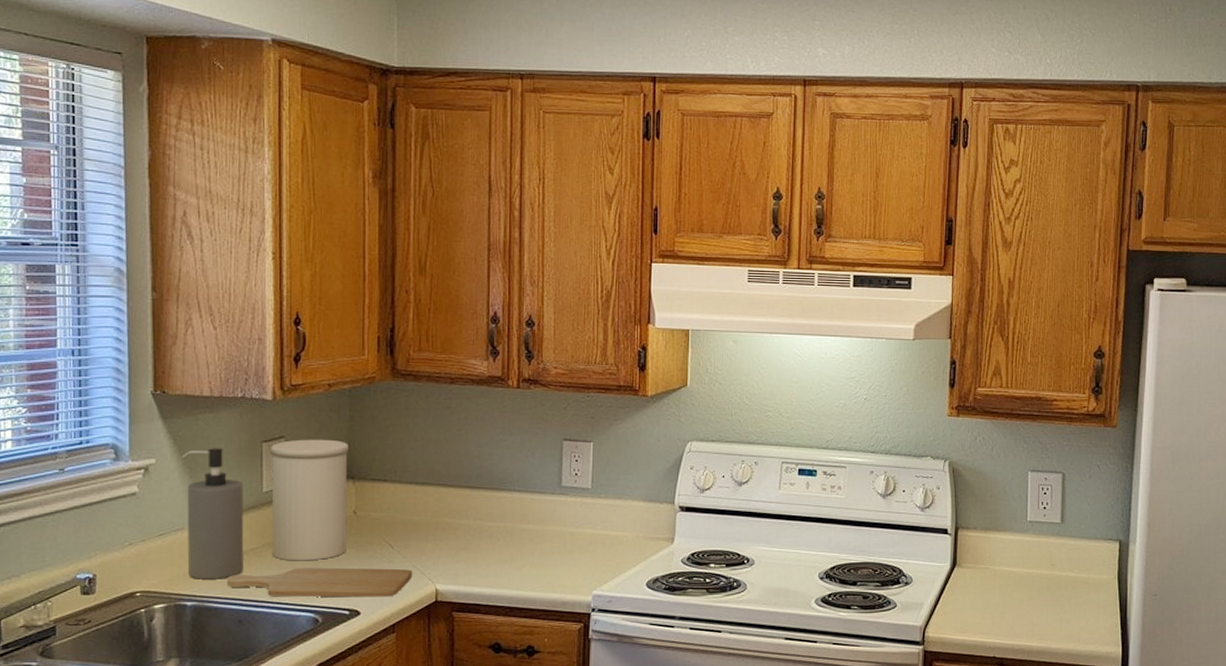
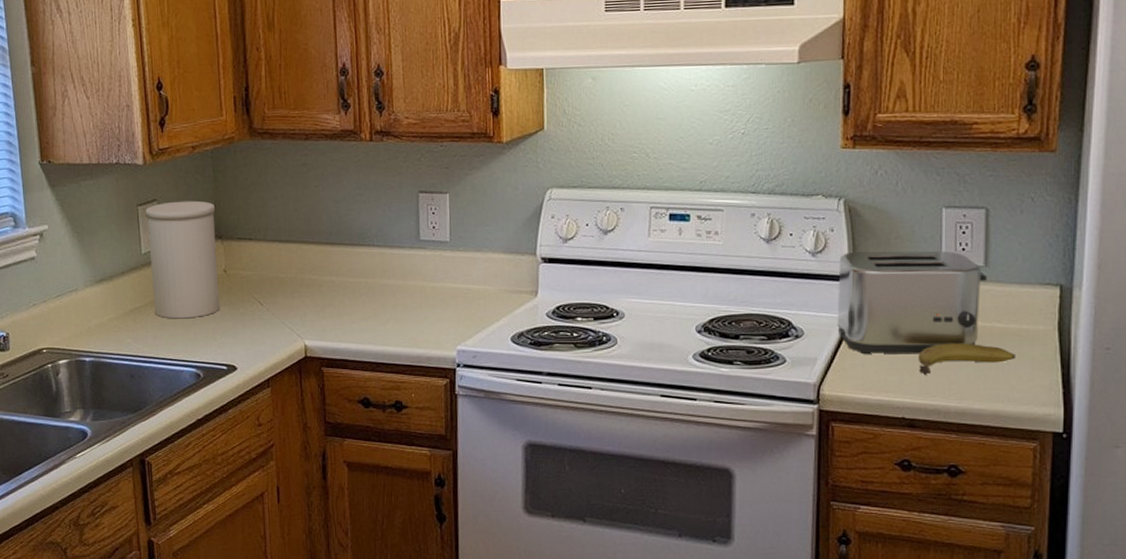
soap dispenser: present [179,448,244,580] -> none [68,213,131,337]
chopping board: present [226,567,413,597] -> none [117,324,282,353]
toaster: none [941,507,1063,600] -> present [837,250,987,354]
fruit: none [1008,589,1085,619] -> present [919,343,1015,376]

